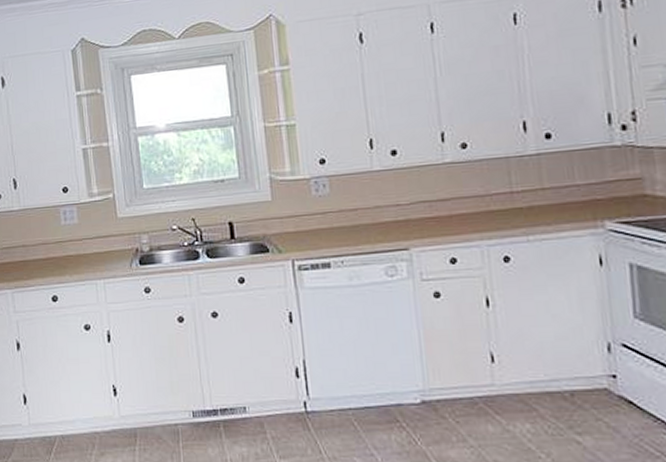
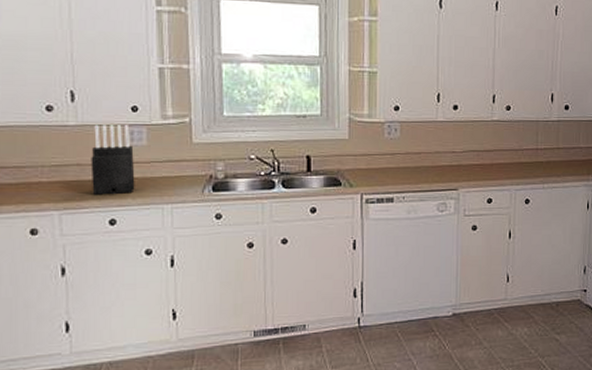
knife block: none [33,204,71,273] -> present [91,124,135,195]

